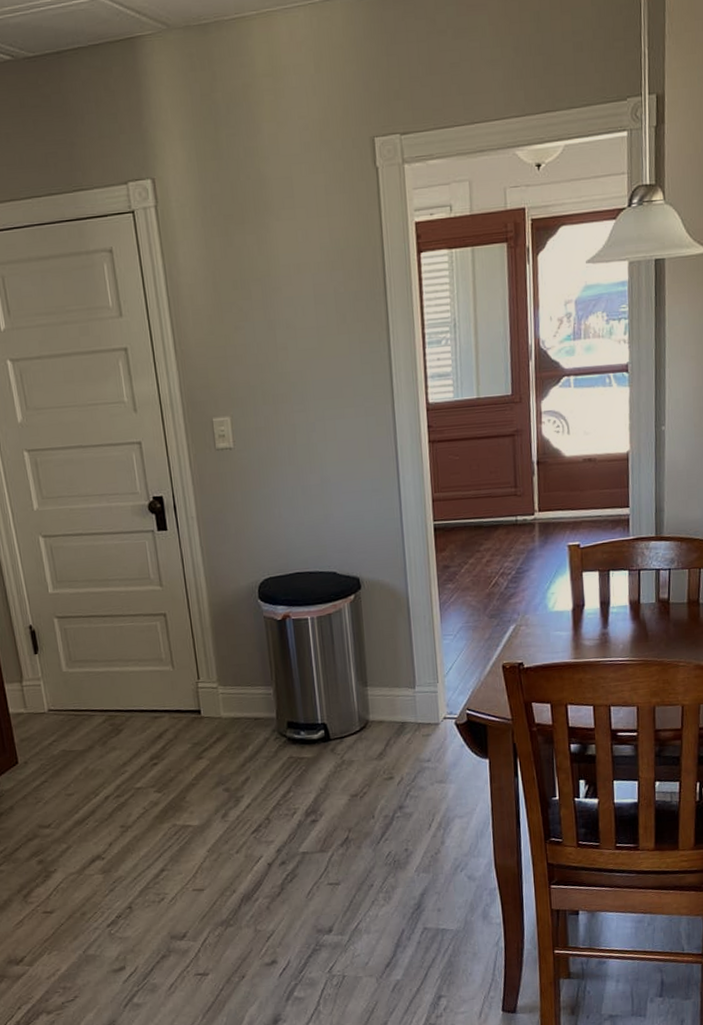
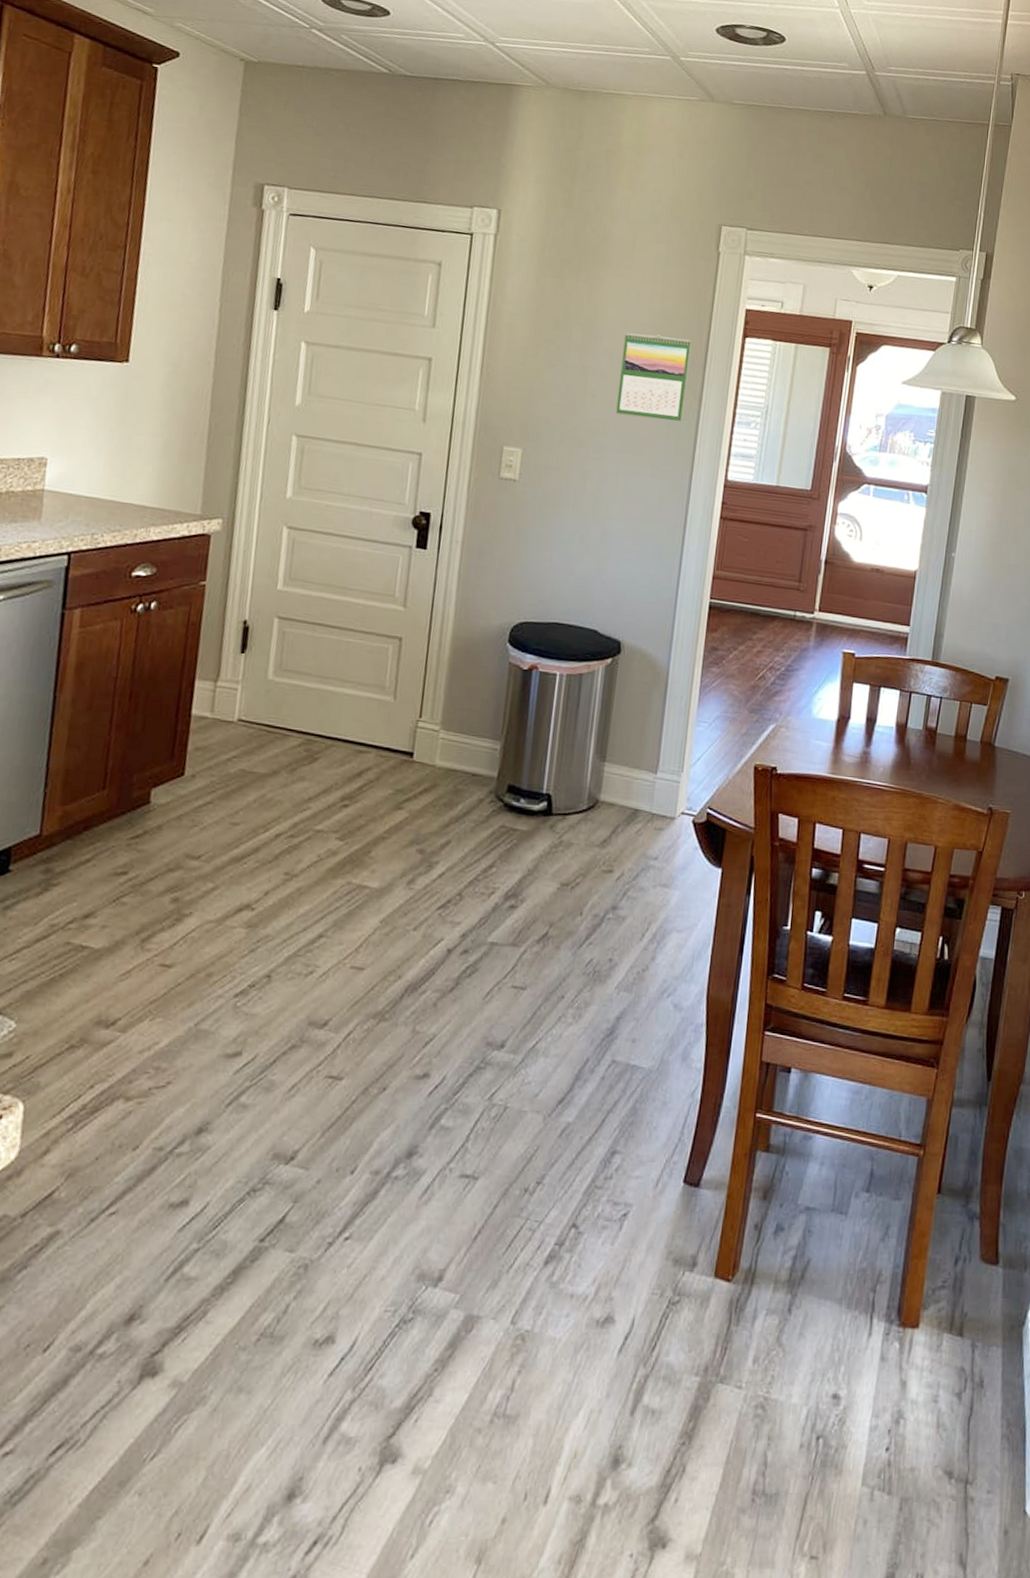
calendar: none [302,268,374,362] -> present [616,332,692,421]

